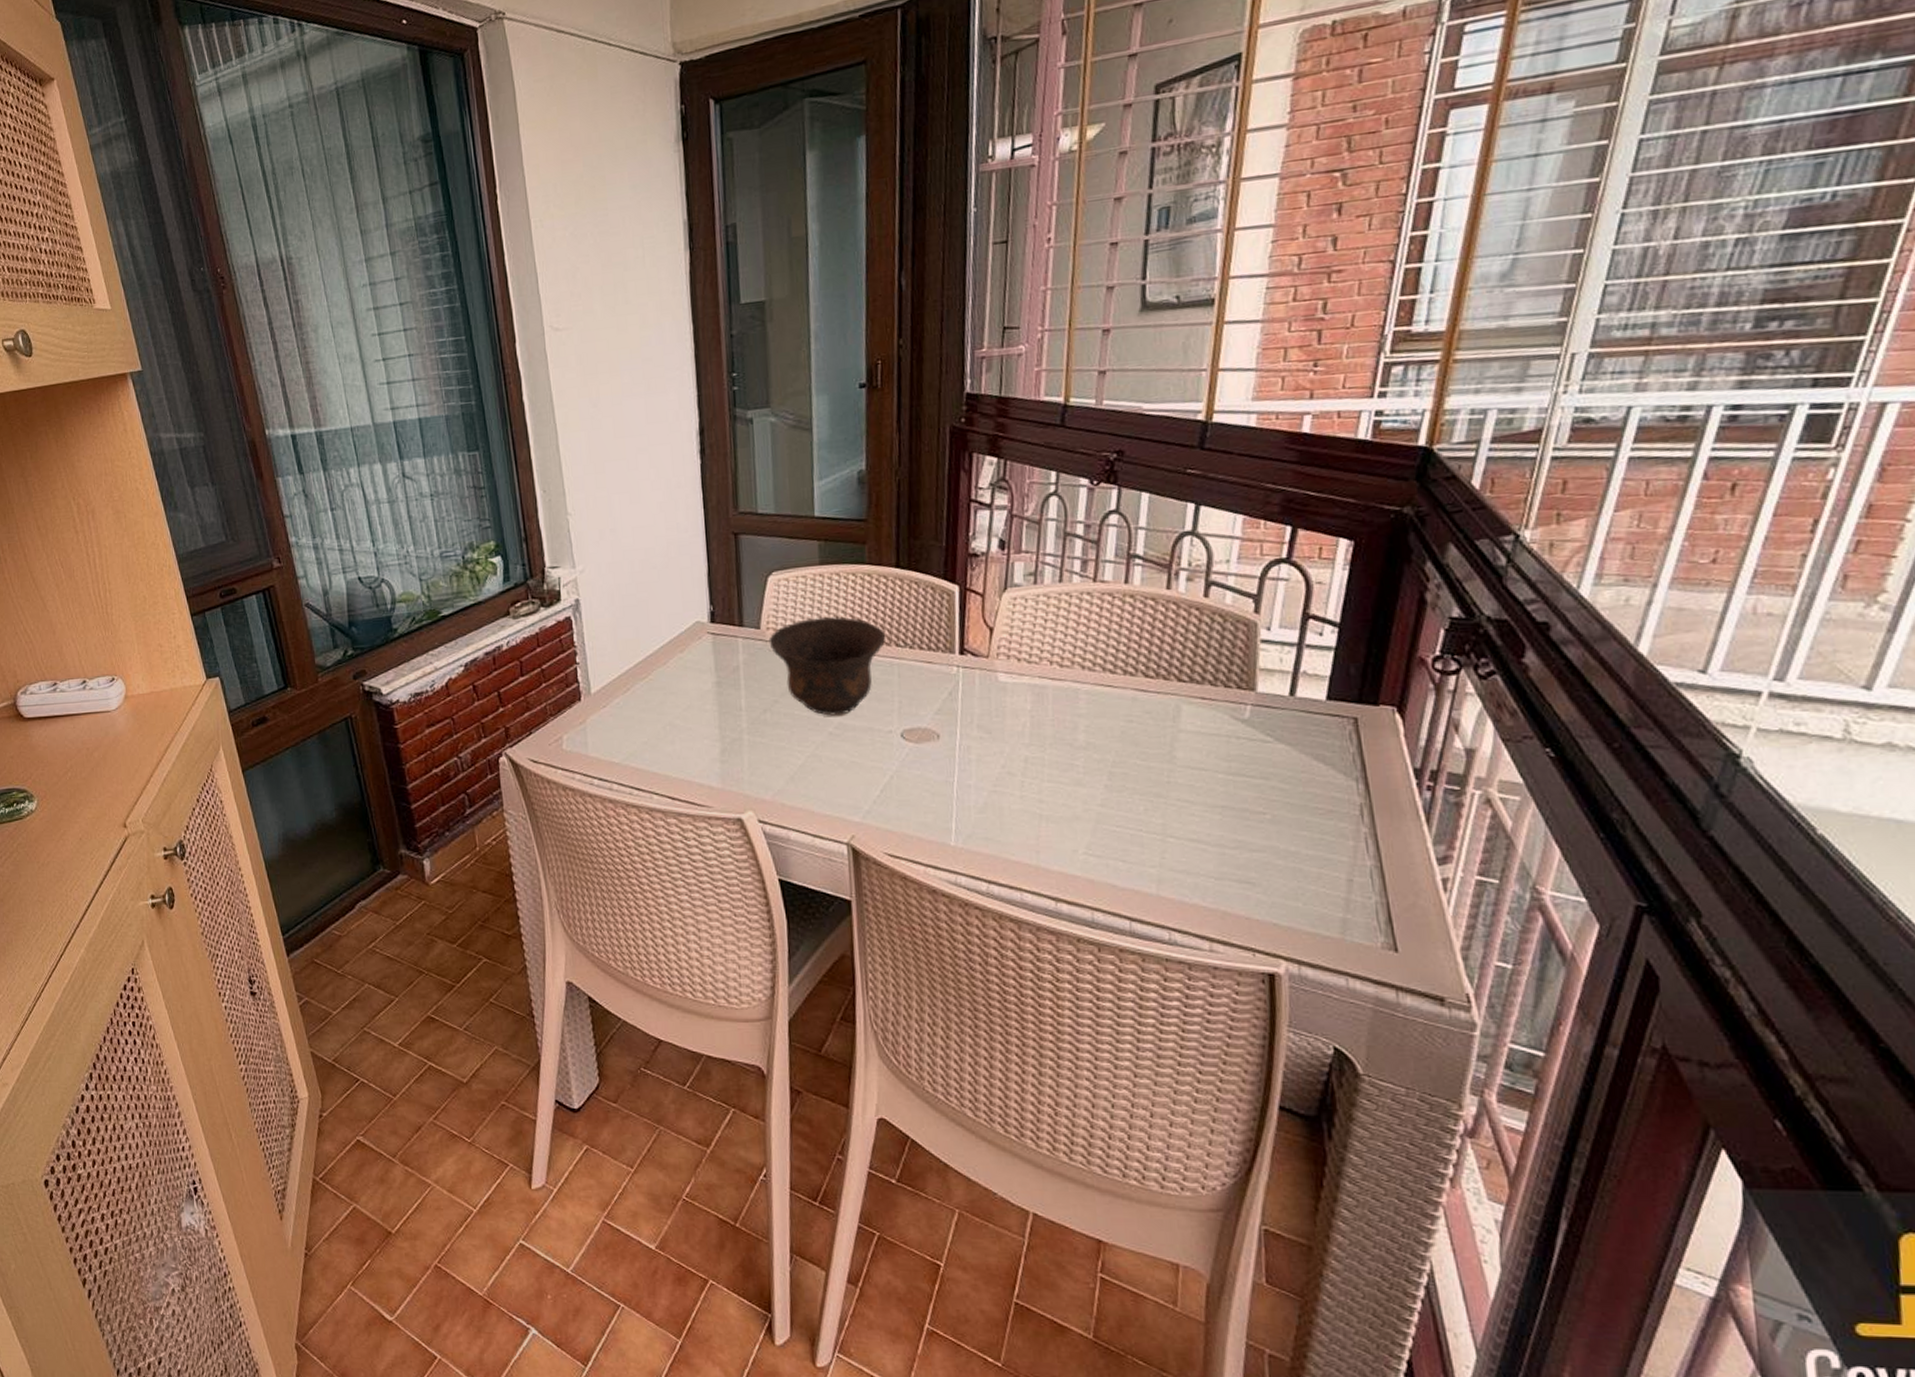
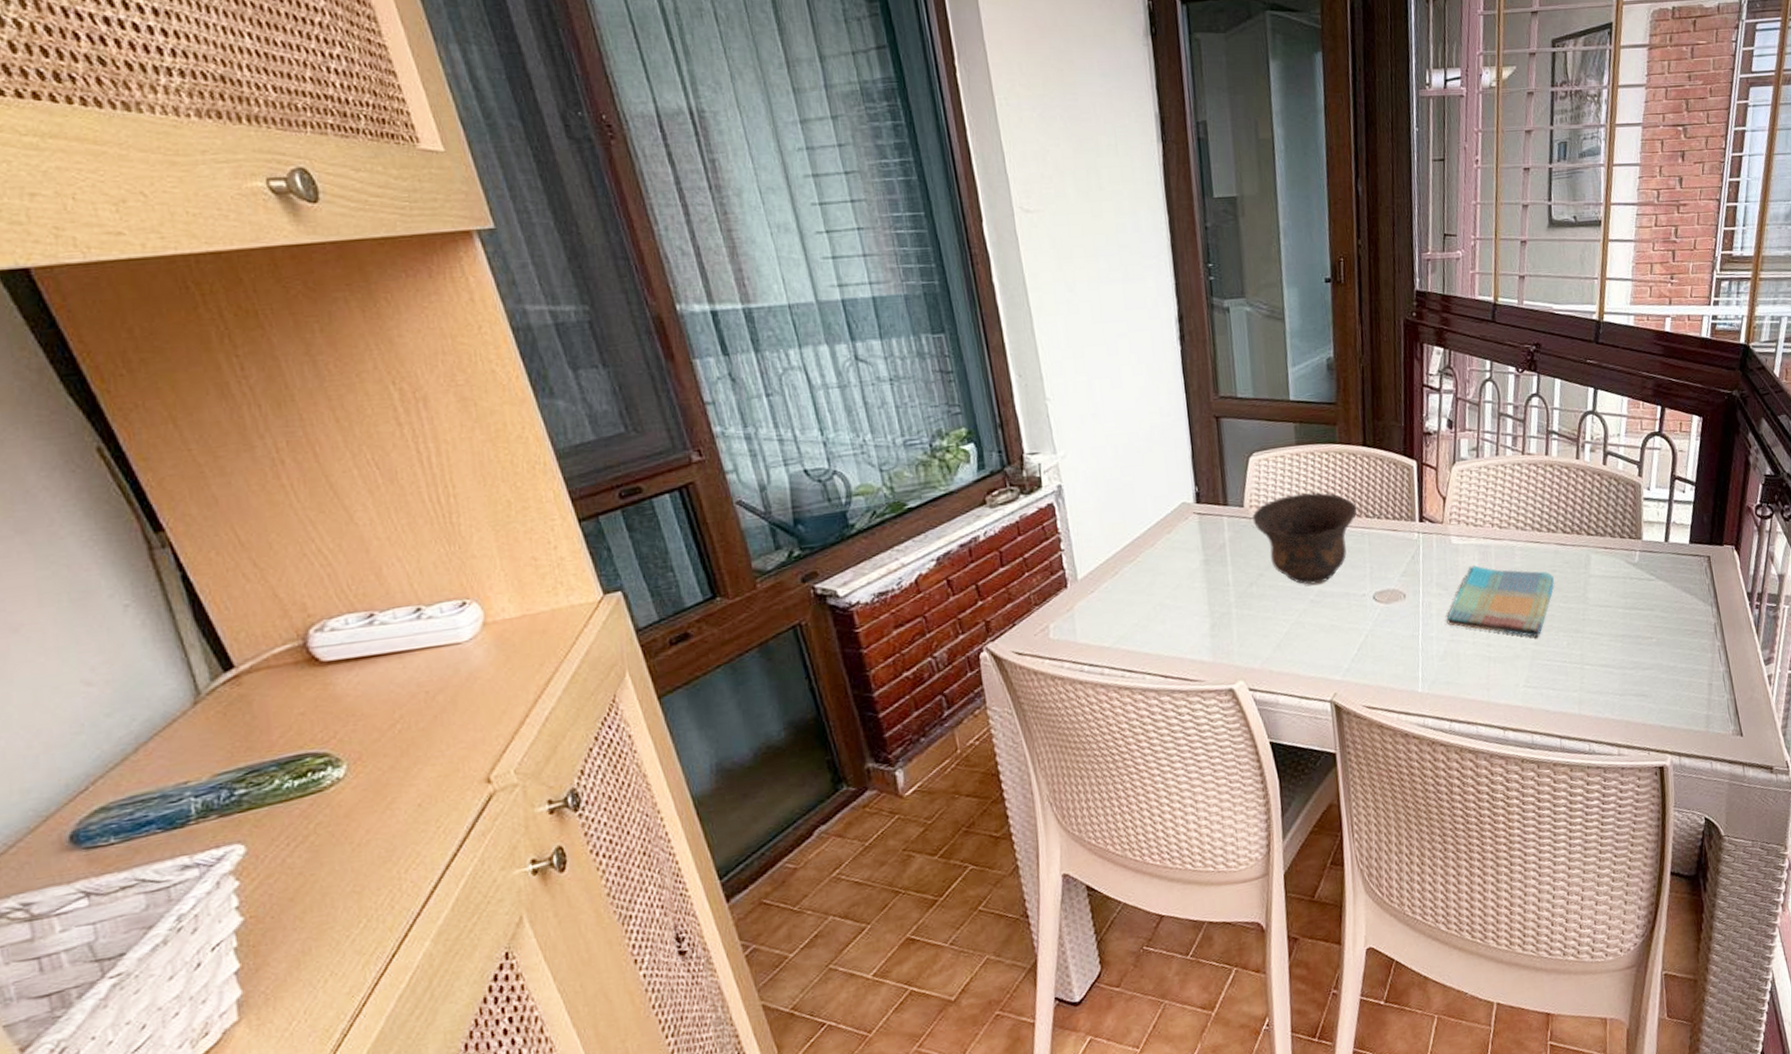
dish towel: none [988,708,1130,797] -> present [1446,565,1554,637]

